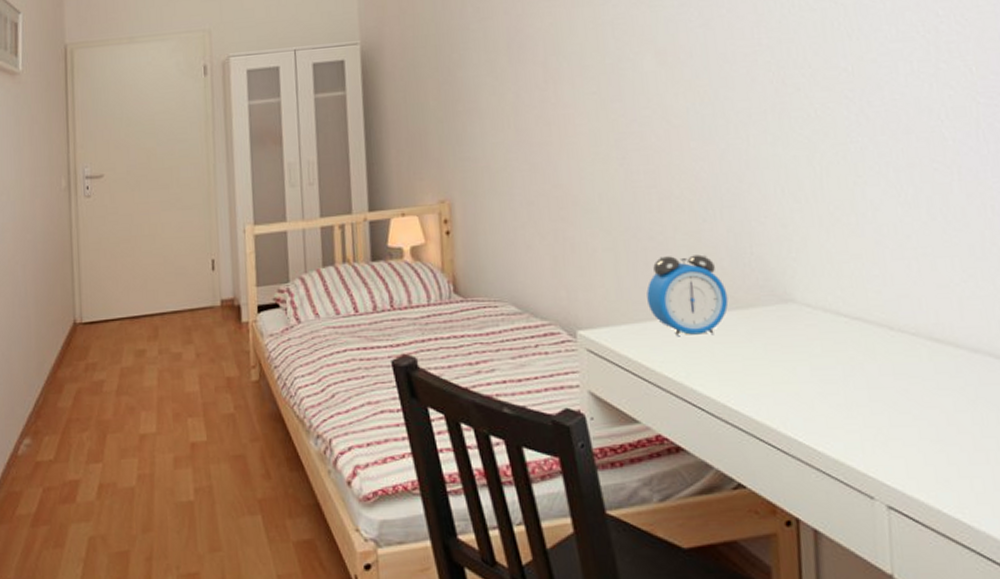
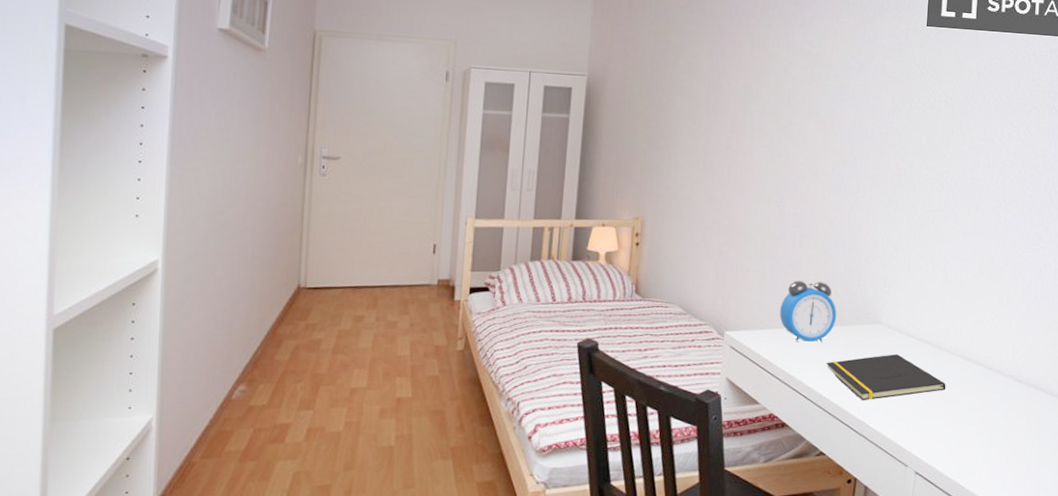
notepad: none [724,342,912,410] -> present [826,354,946,401]

